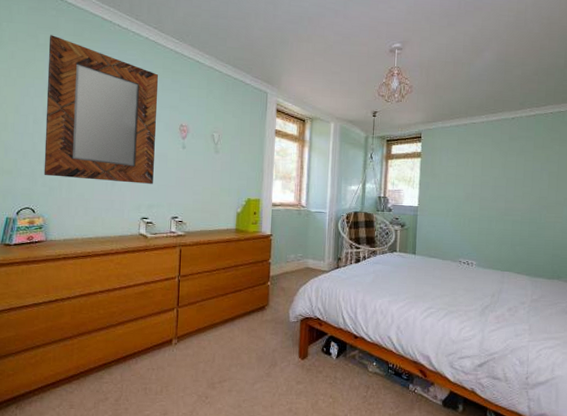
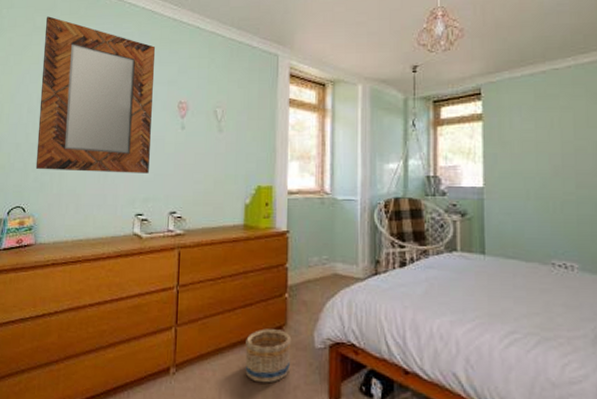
basket: none [234,308,272,348] -> present [245,329,292,383]

